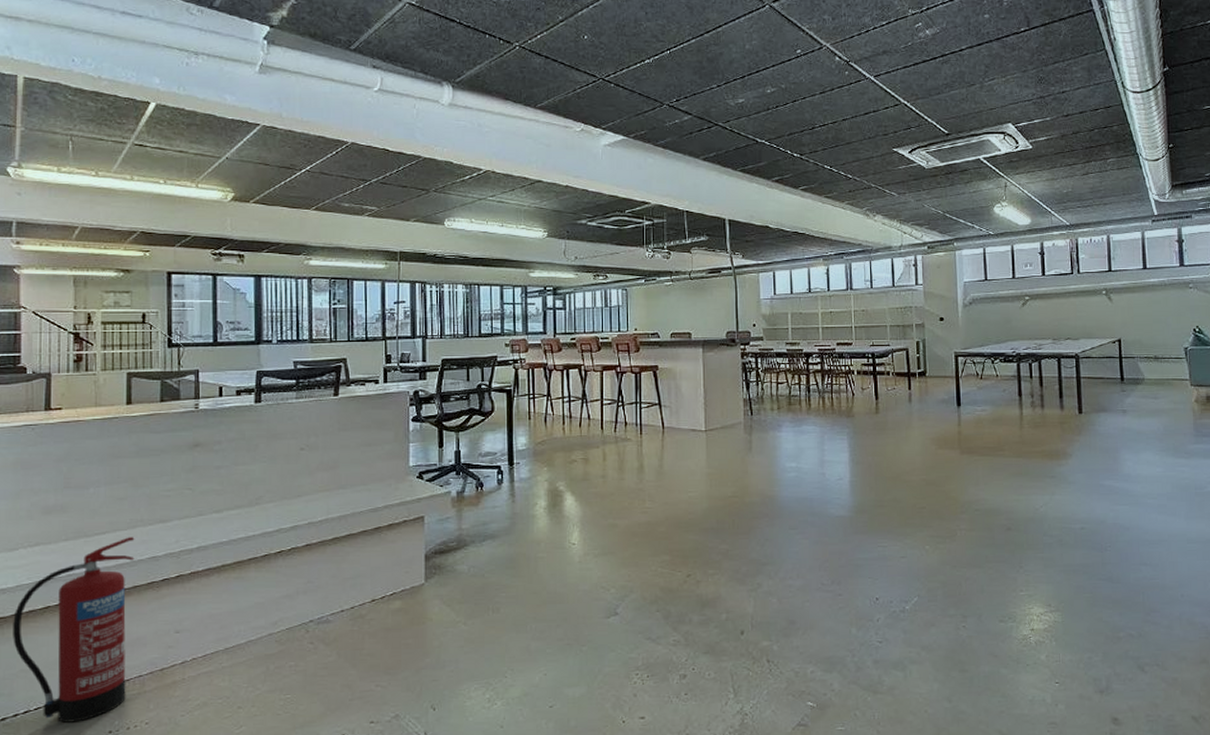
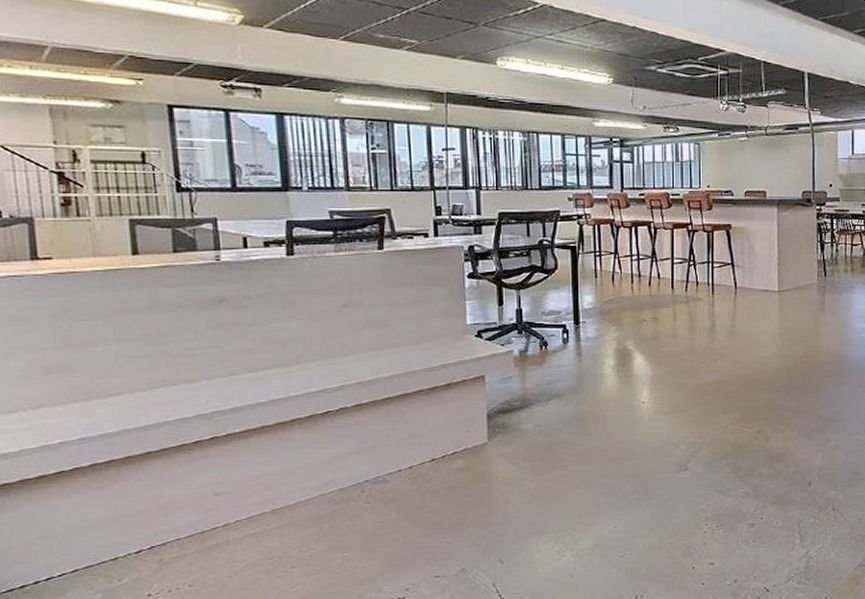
fire extinguisher: present [13,537,135,723] -> none [20,398,164,588]

